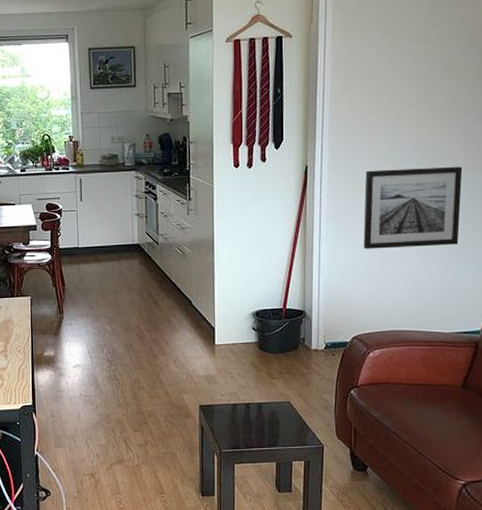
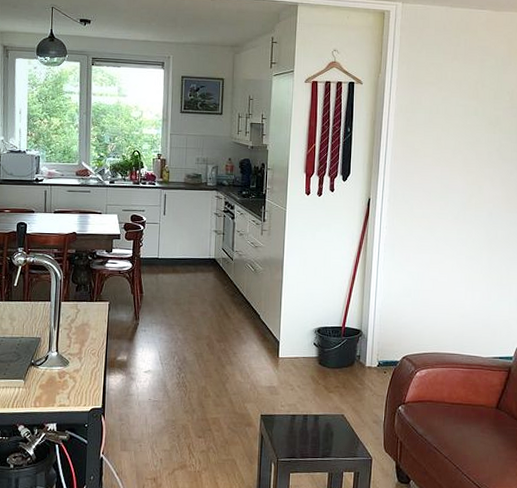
wall art: present [363,166,463,249] -> none [415,206,502,279]

